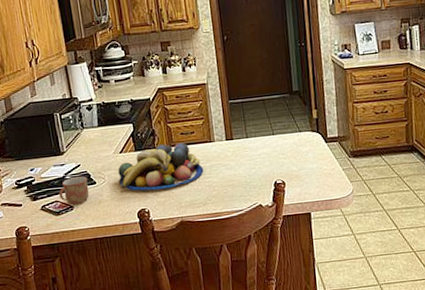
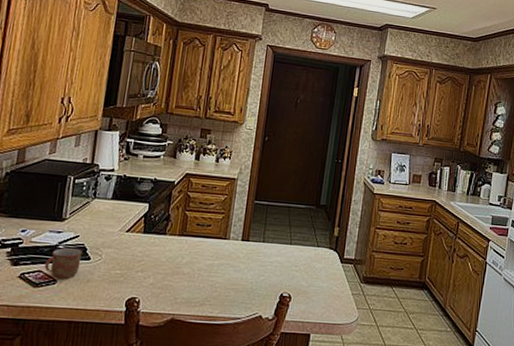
fruit bowl: present [118,142,204,191] -> none [115,231,211,281]

